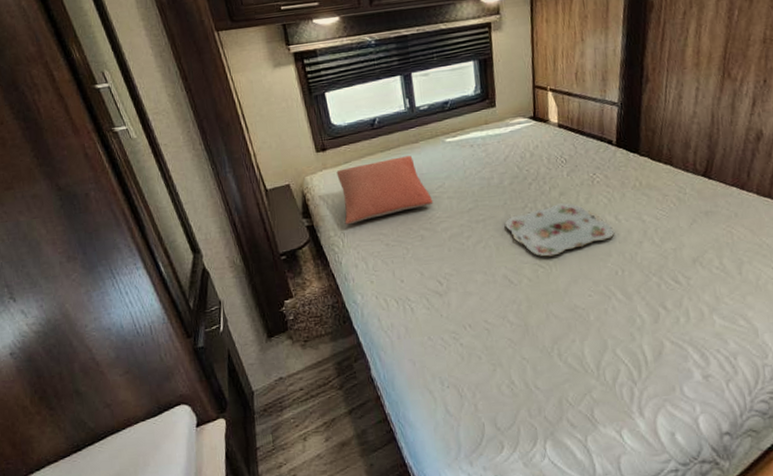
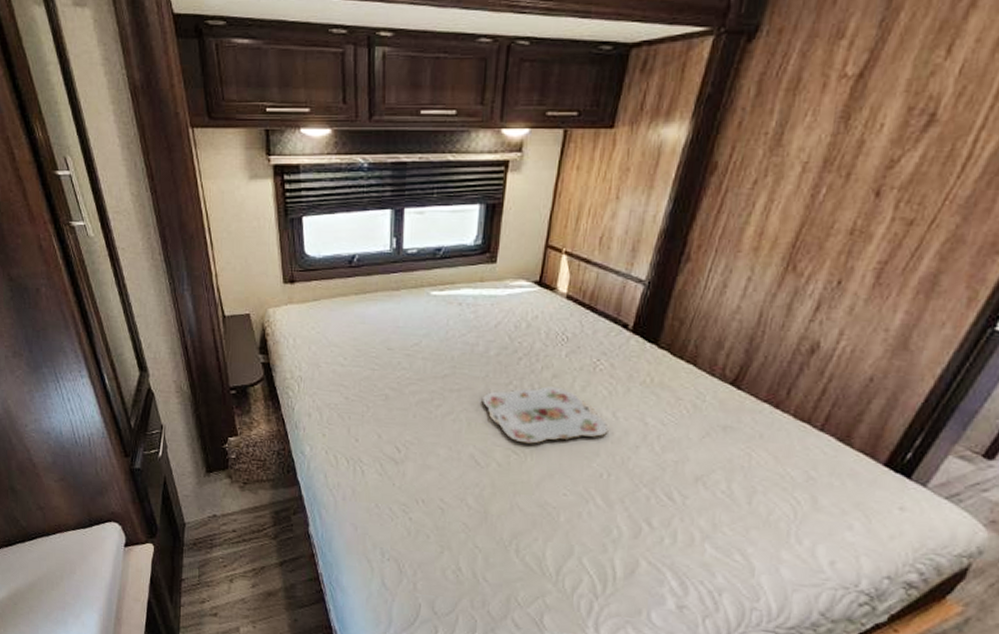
pillow: present [336,155,433,225] -> none [302,303,405,370]

